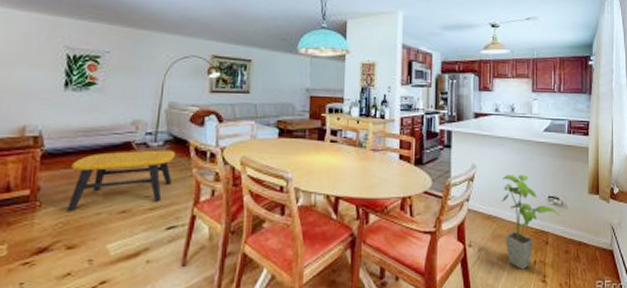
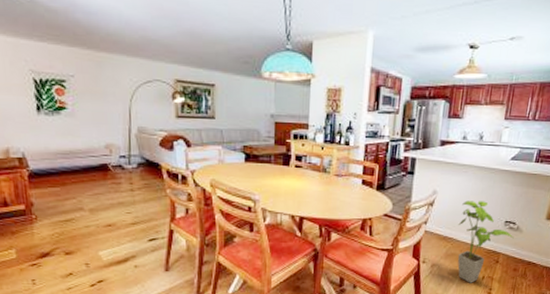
bench: present [65,150,175,212] -> none [57,171,149,224]

